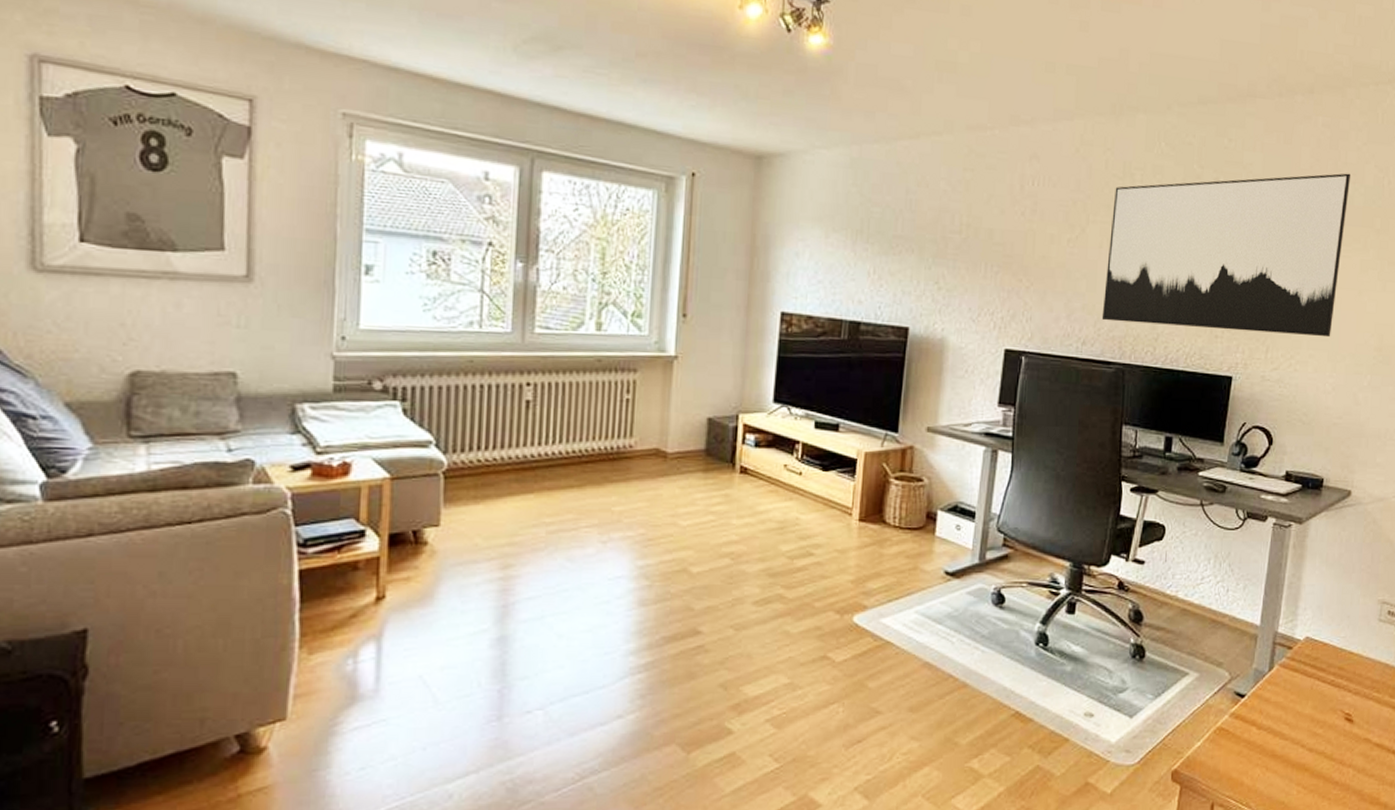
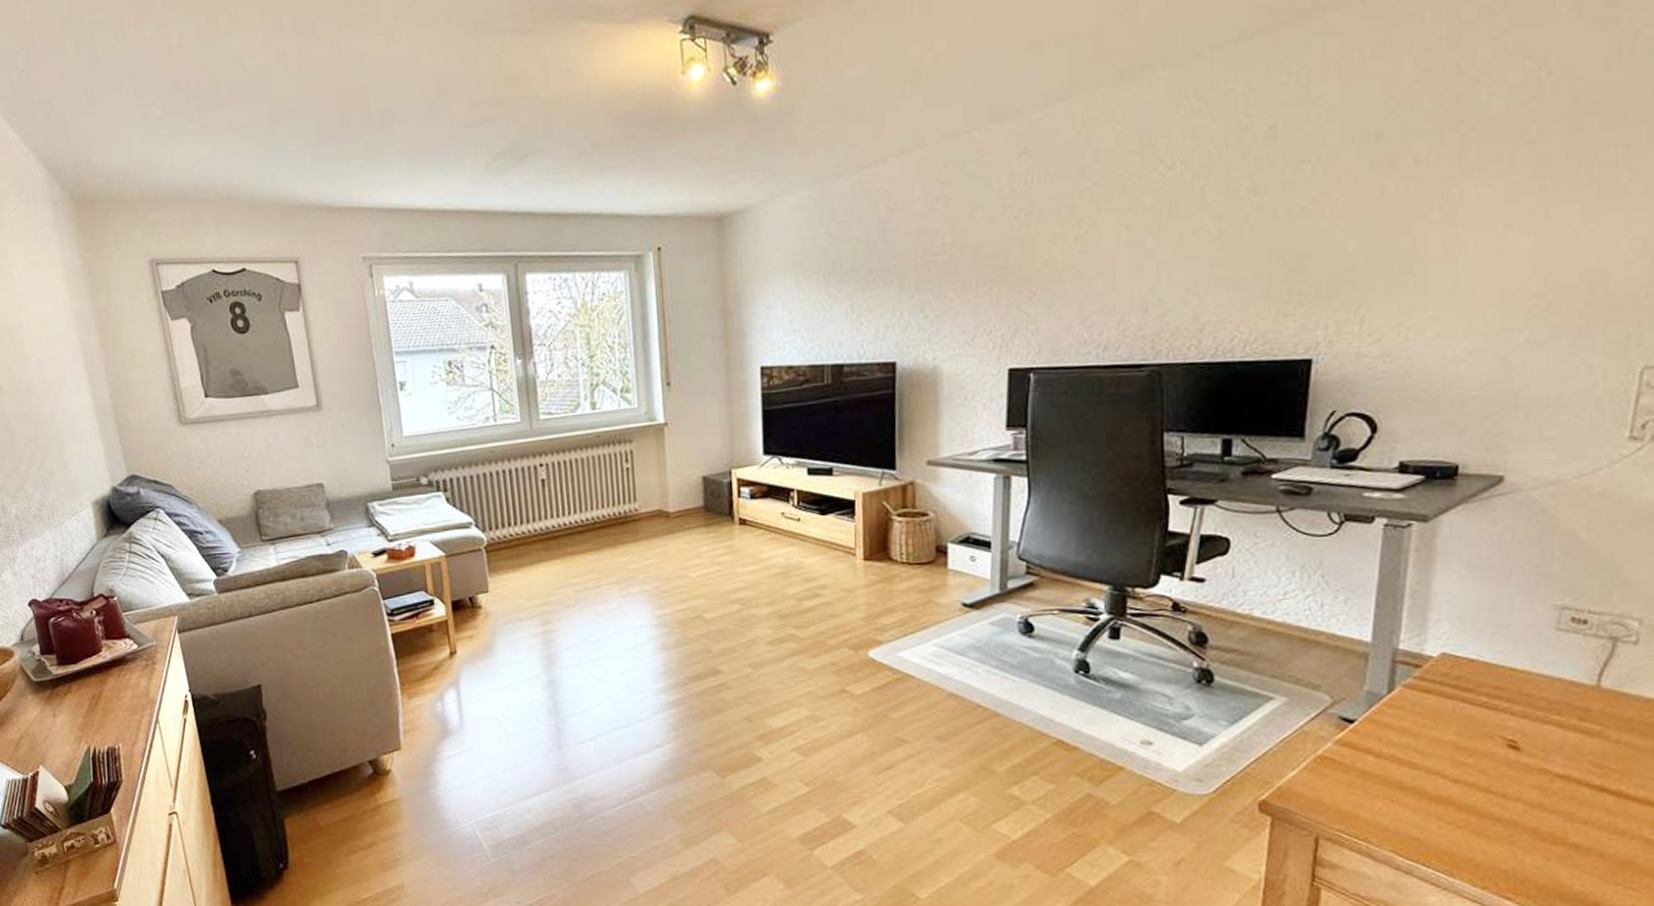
wall art: present [1101,173,1351,338] -> none [1126,75,1484,320]

